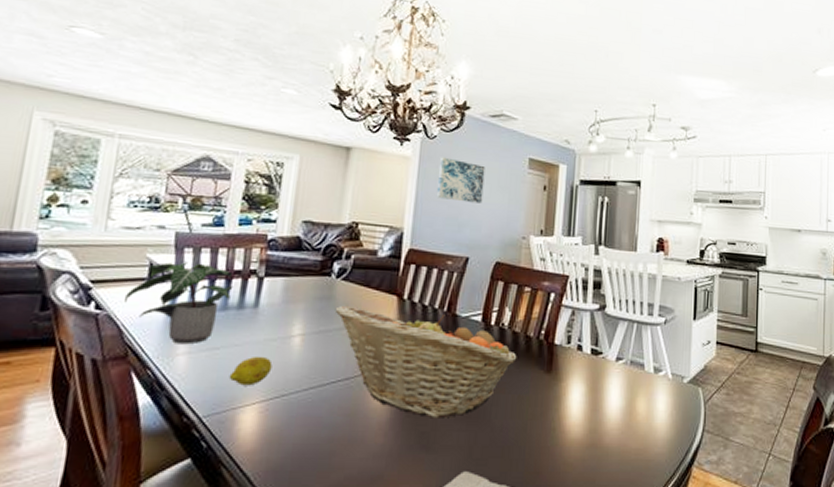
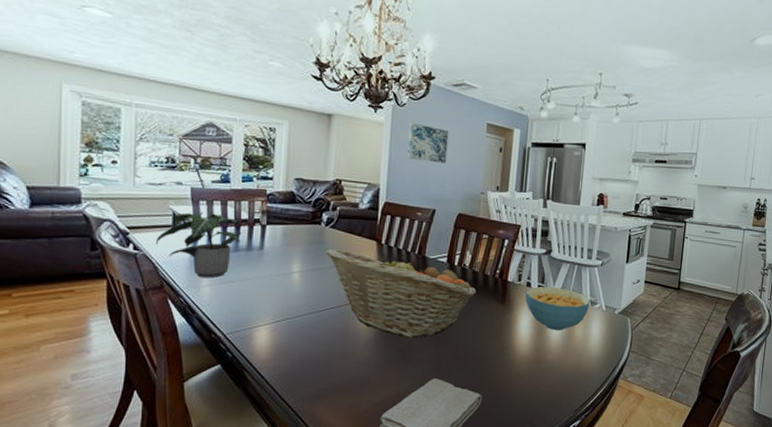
fruit: present [229,356,273,386] -> none [244,288,278,311]
cereal bowl: none [576,350,654,405] -> present [525,287,591,330]

